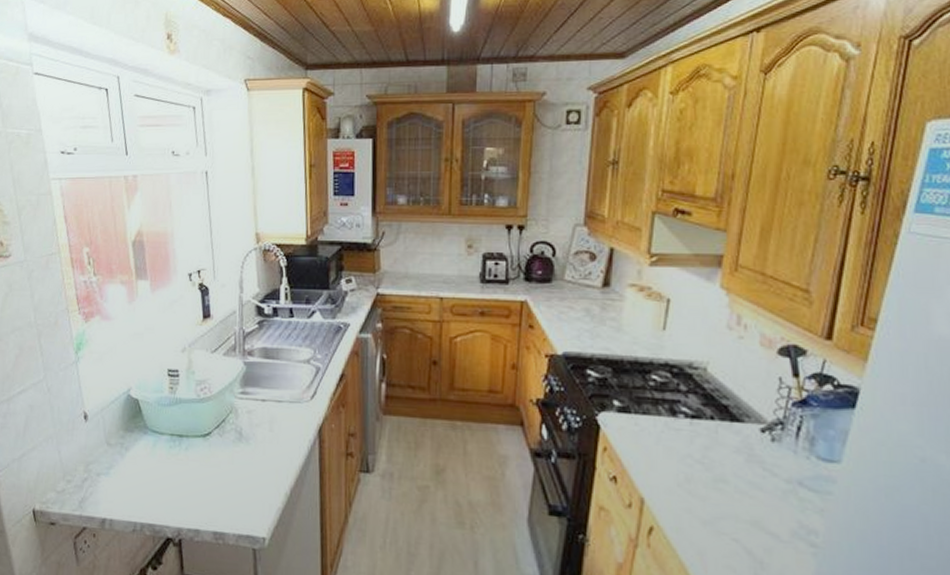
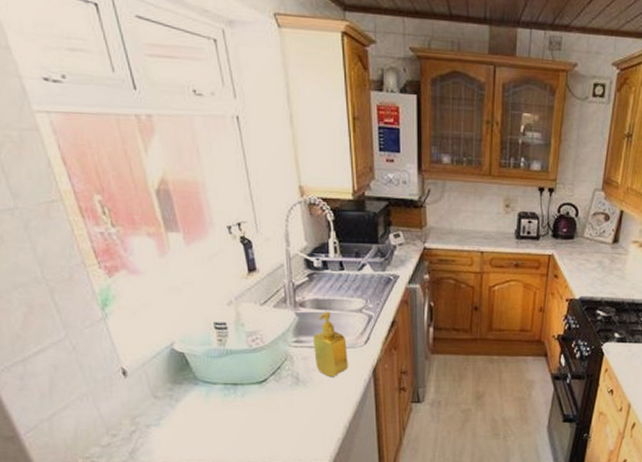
soap dispenser: none [258,361,293,435] -> present [312,311,348,378]

